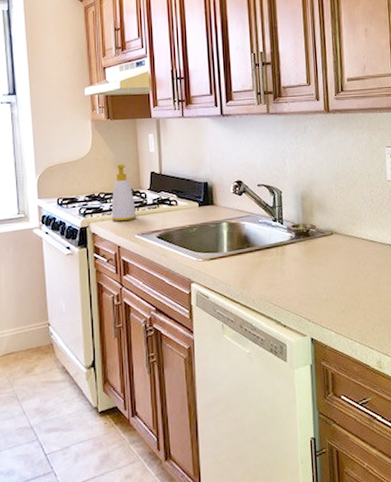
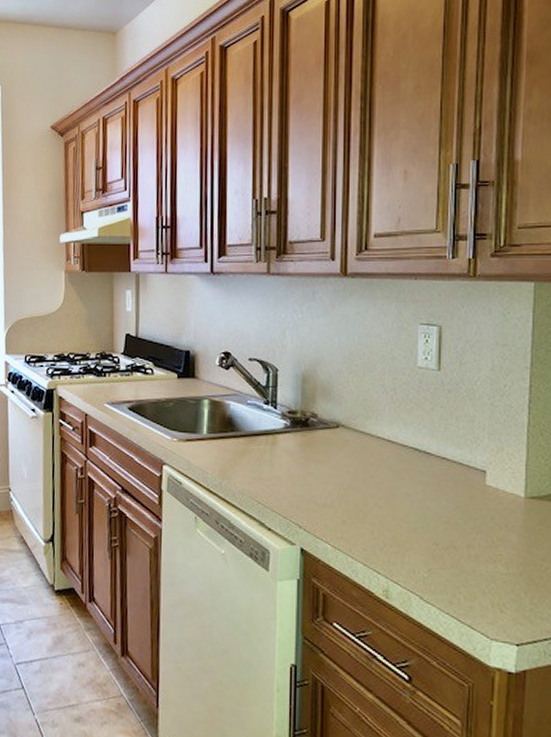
soap bottle: present [111,164,136,222] -> none [80,322,107,387]

